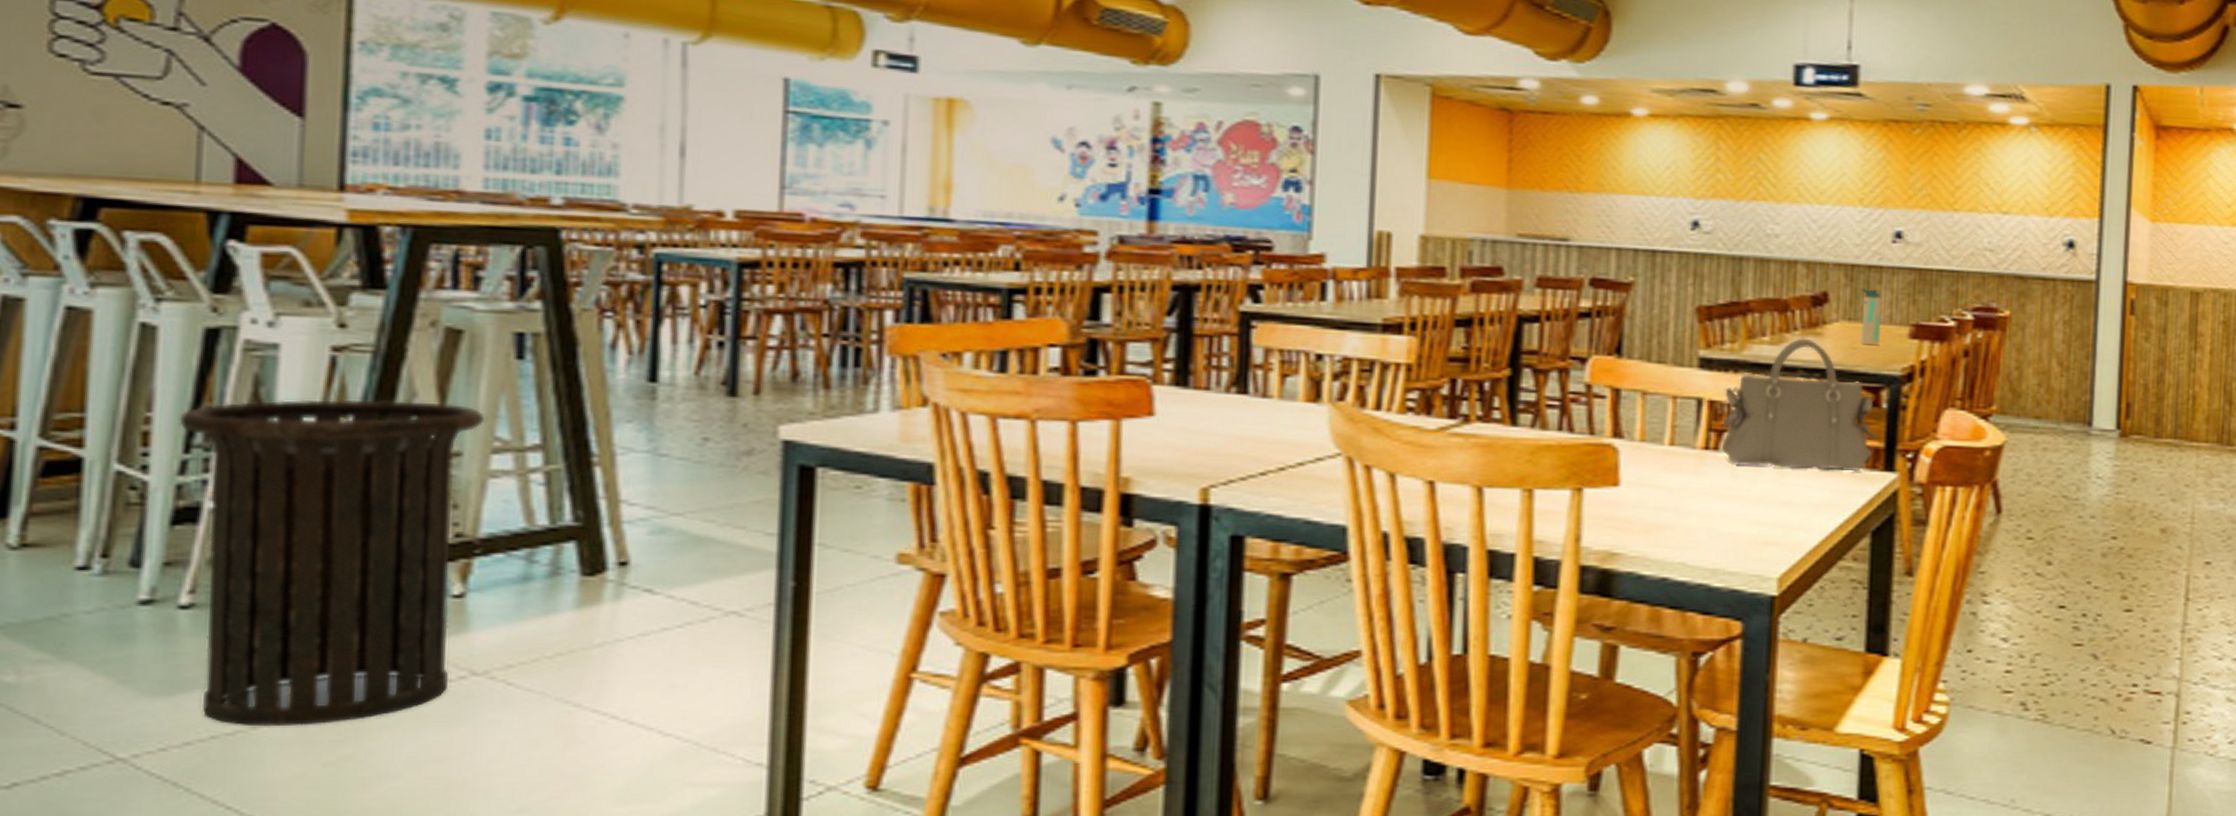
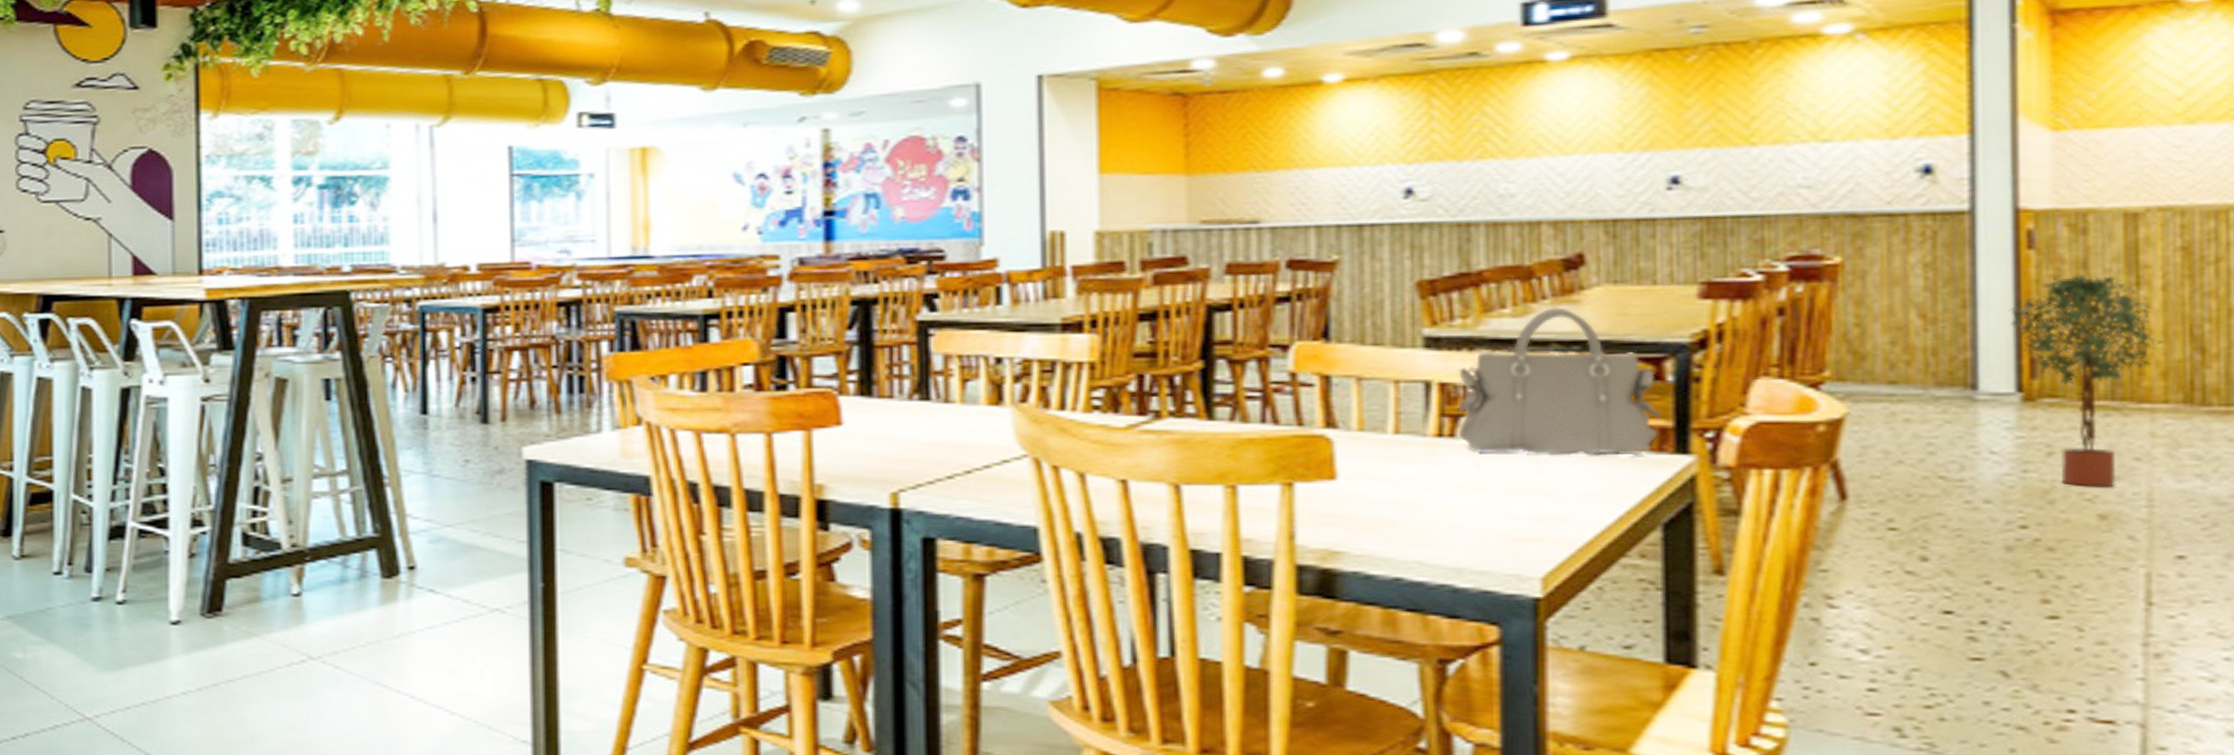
trash bin: present [179,399,485,726] -> none [109,438,307,697]
water bottle: present [1861,287,1882,346] -> none [1628,244,1659,310]
potted tree: none [2115,337,2209,508] -> present [2007,273,2164,488]

